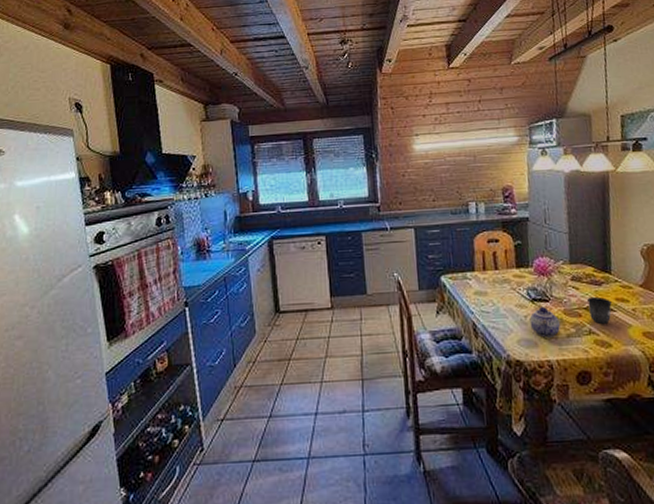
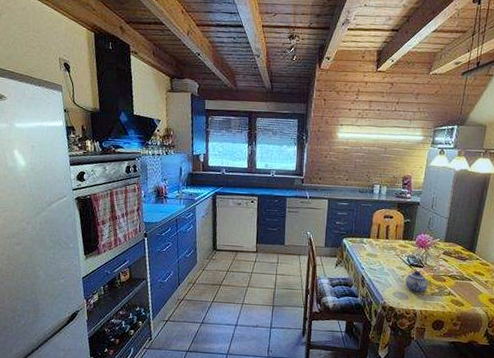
mug: present [587,296,612,325] -> none [452,268,471,290]

